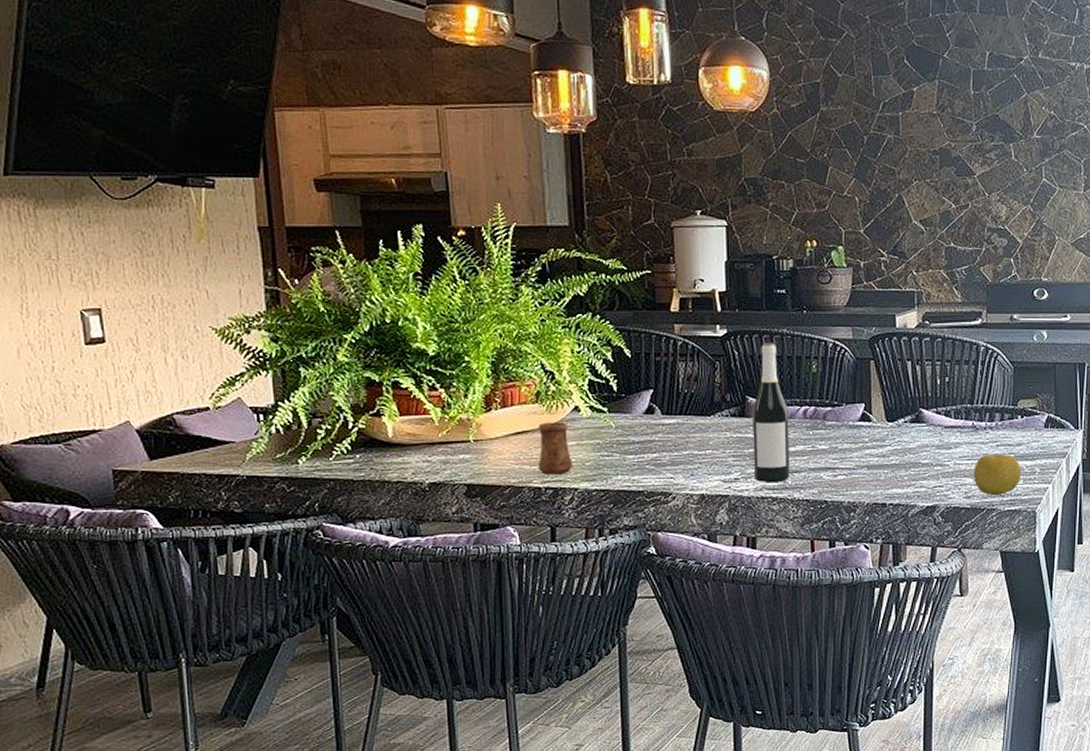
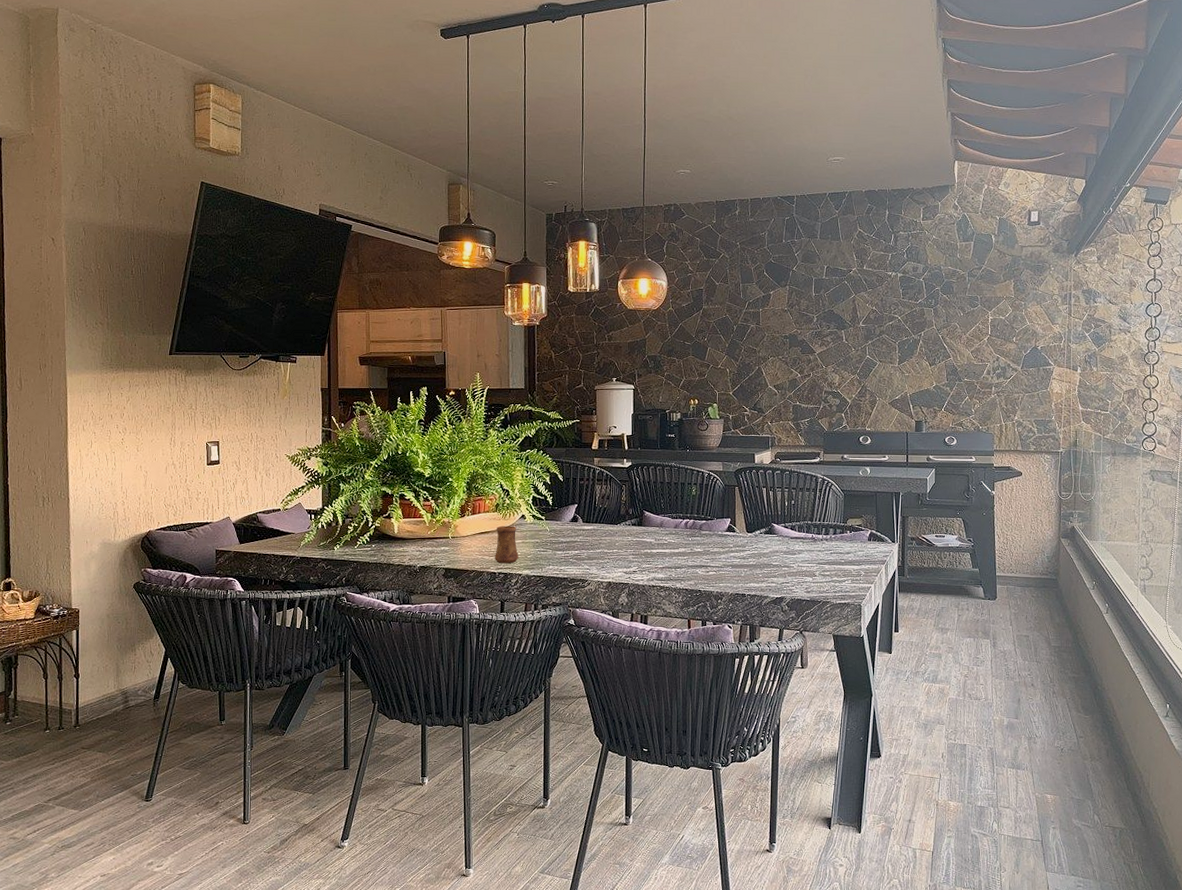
wine bottle: present [751,343,790,482] -> none [647,473,675,575]
fruit: present [973,453,1022,495] -> none [812,559,850,591]

